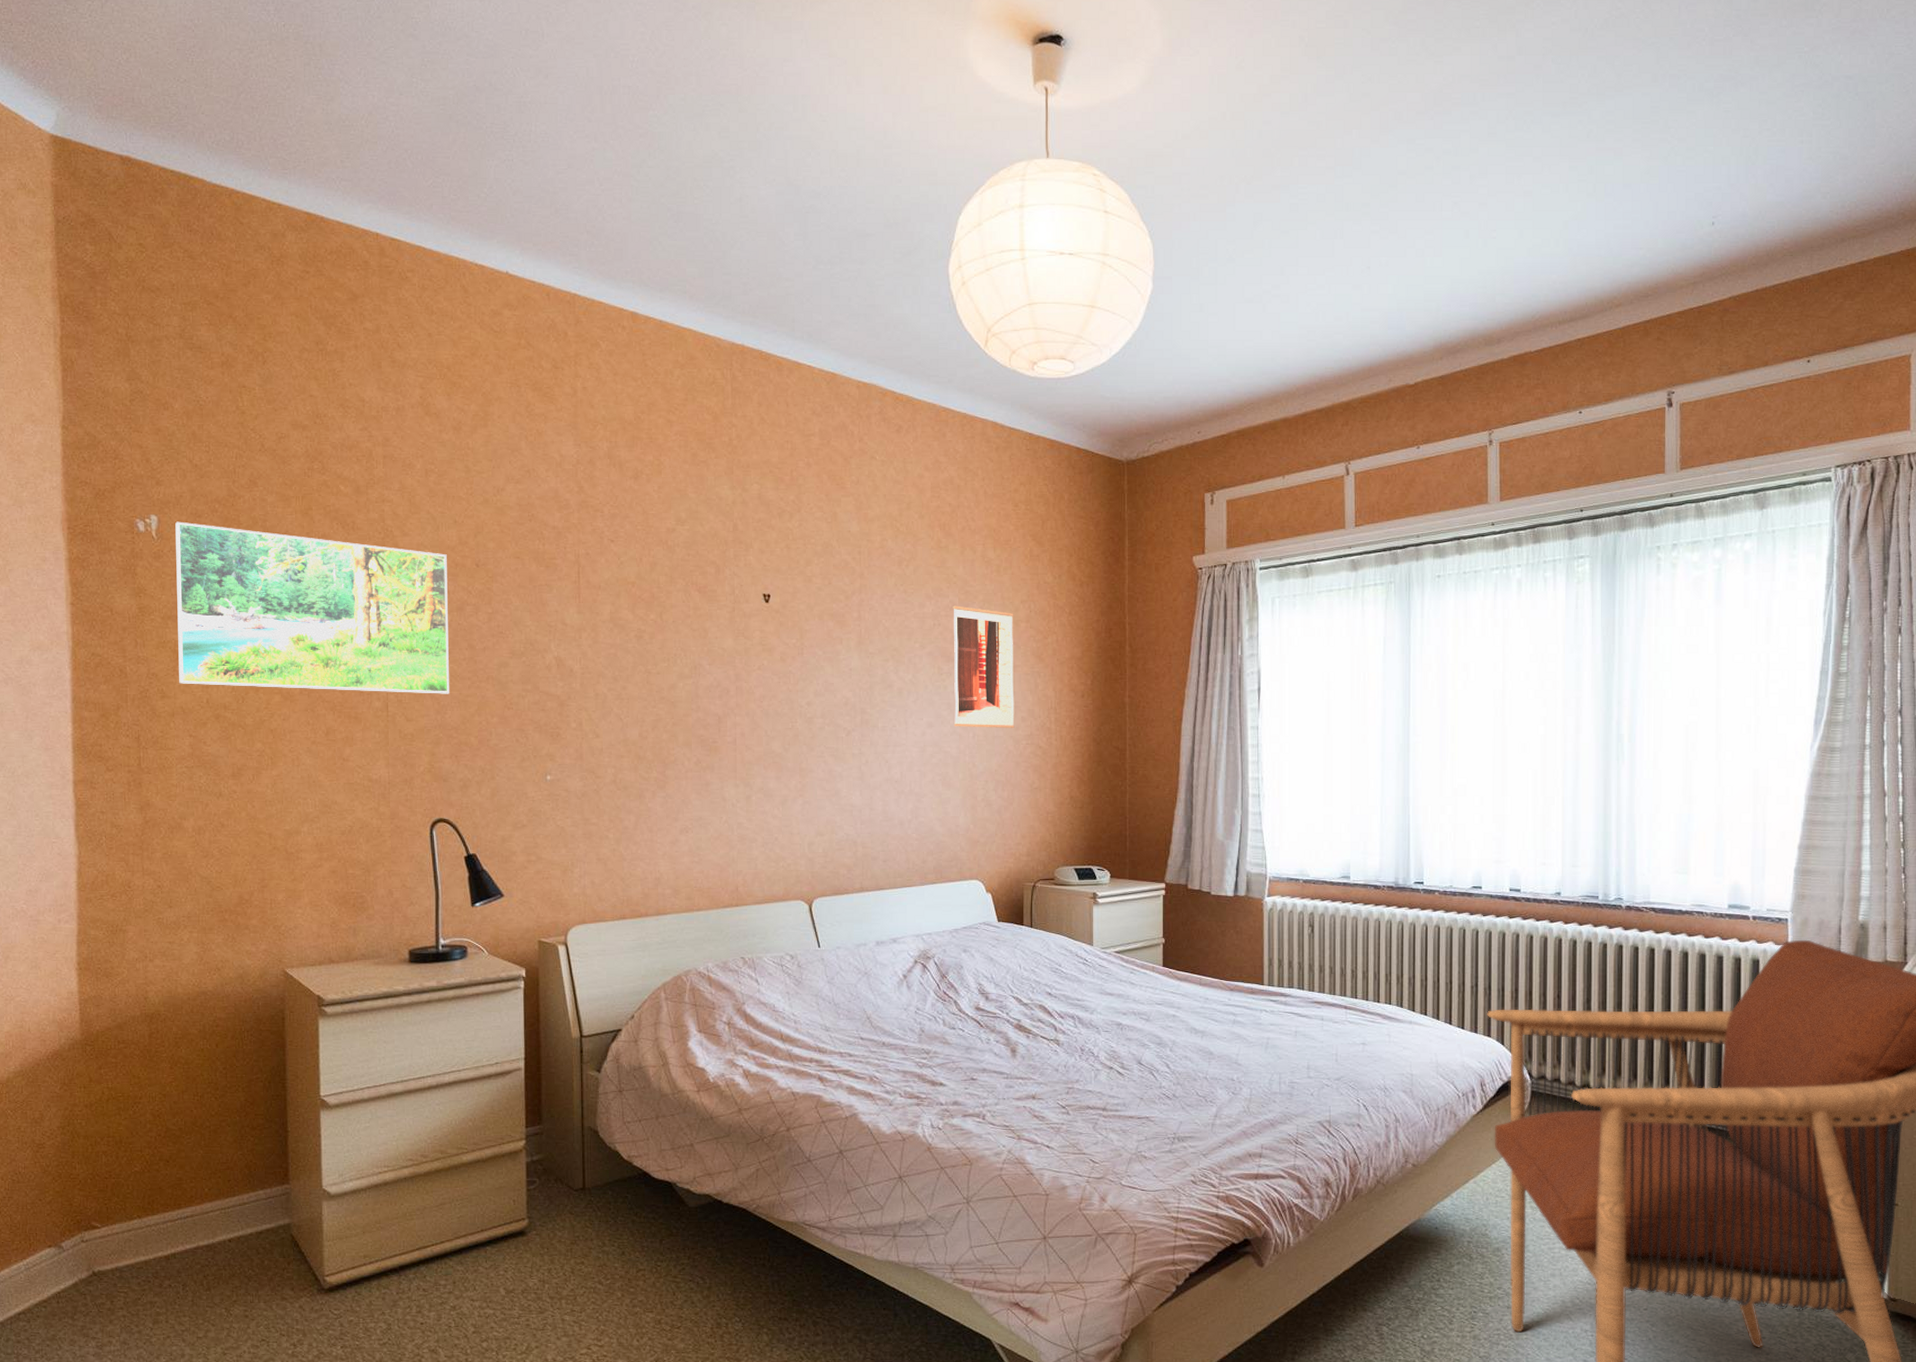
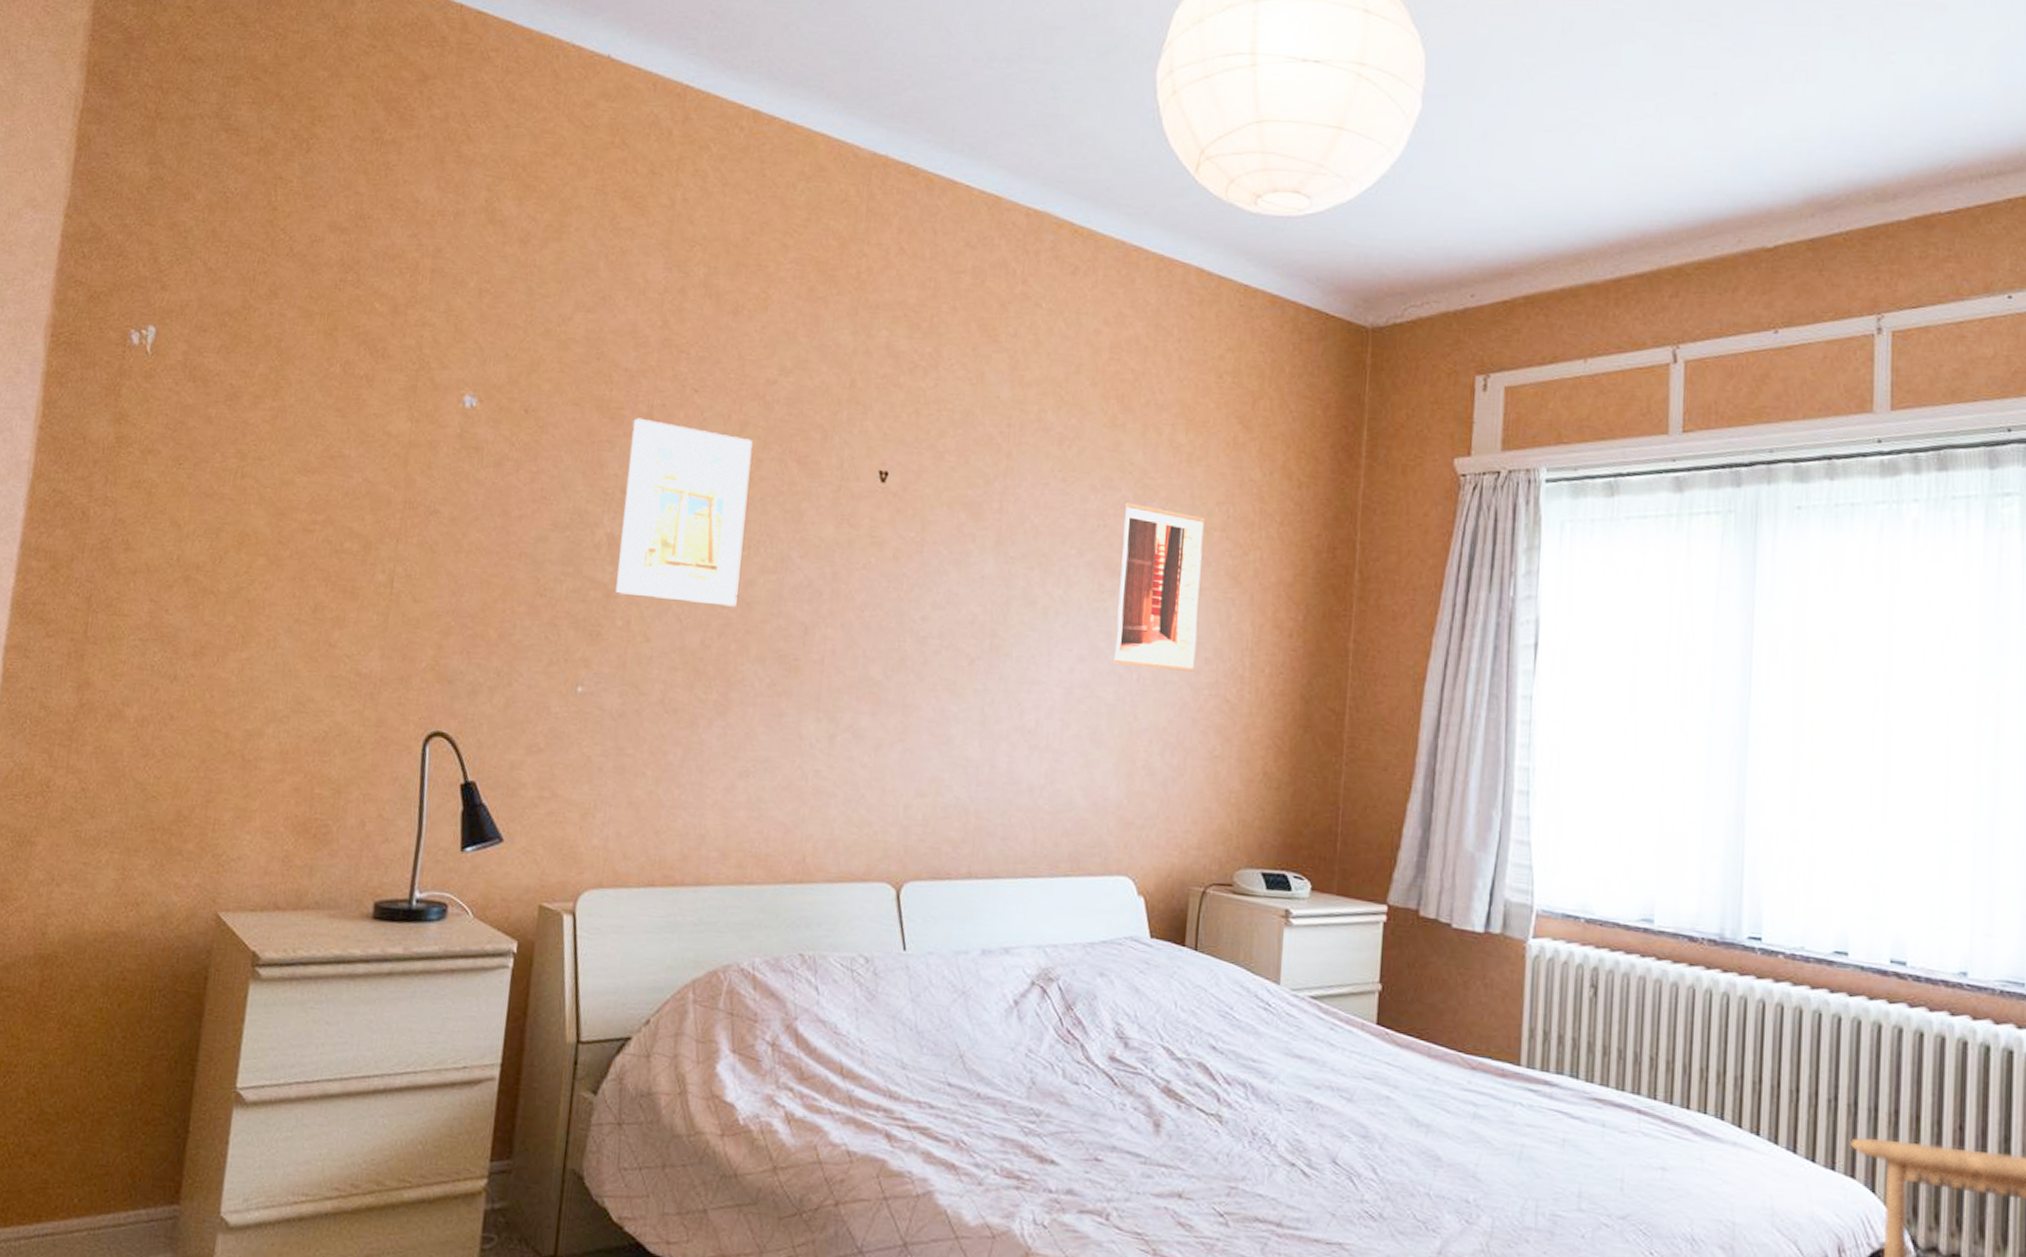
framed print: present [175,521,449,694] -> none [148,335,491,572]
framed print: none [565,565,664,706] -> present [616,418,753,607]

